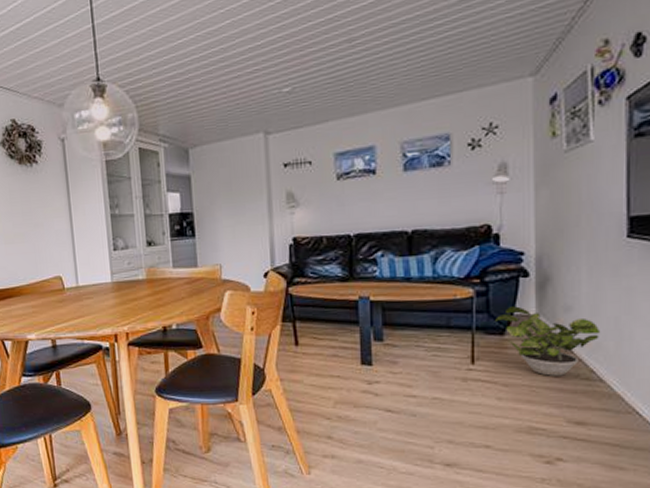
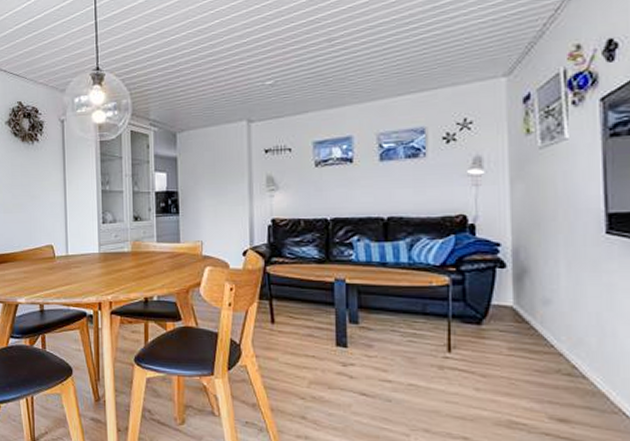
potted plant: present [494,306,601,376] -> none [470,296,582,370]

